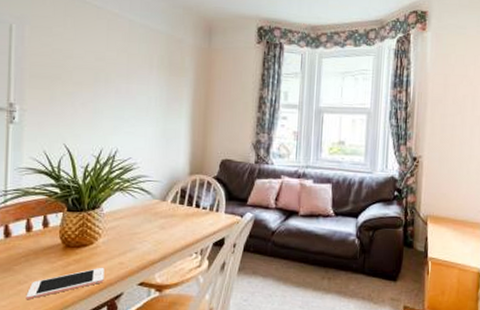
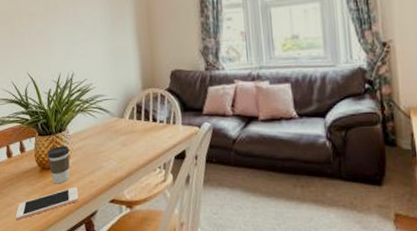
coffee cup: none [74,224,101,264] -> present [47,146,70,184]

